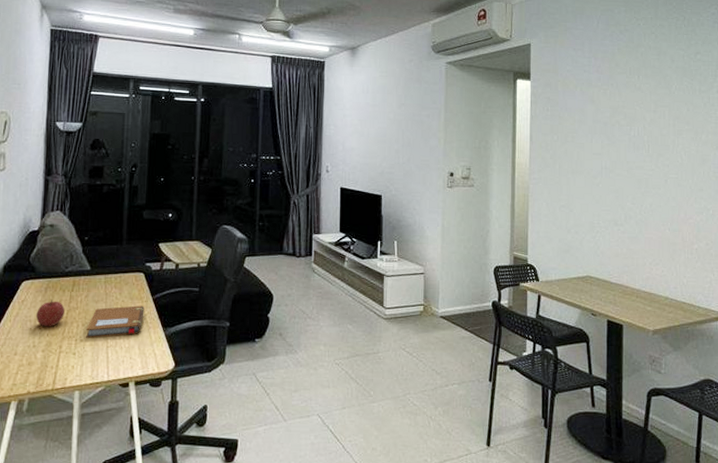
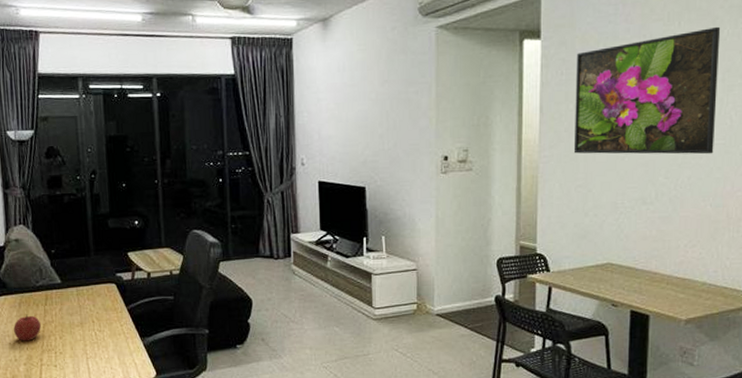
notebook: present [85,305,145,338] -> none [63,316,120,350]
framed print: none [558,82,670,186] -> present [573,26,721,155]

